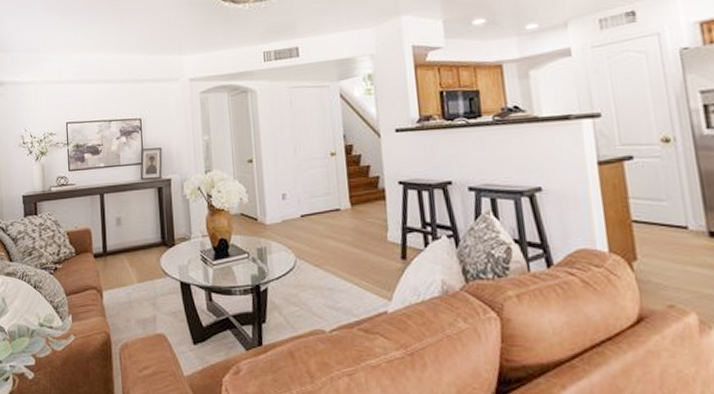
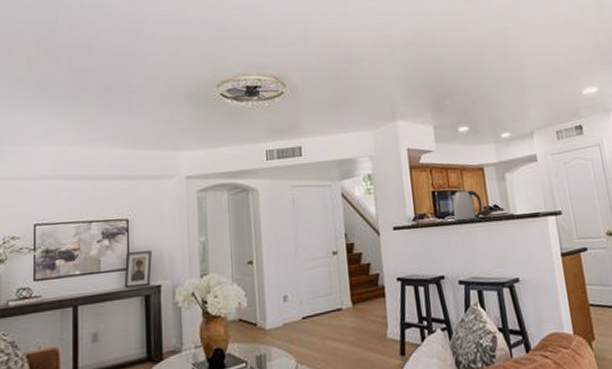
kettle: none [462,89,500,126] -> present [451,190,483,223]

